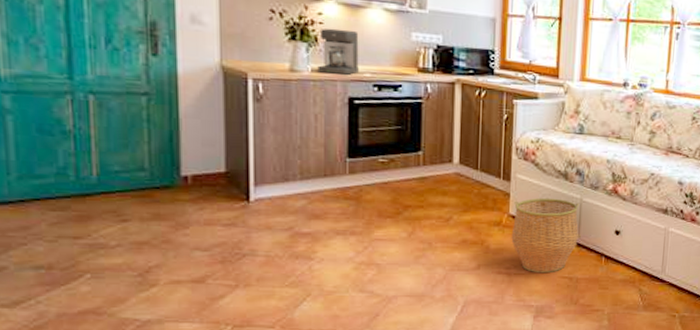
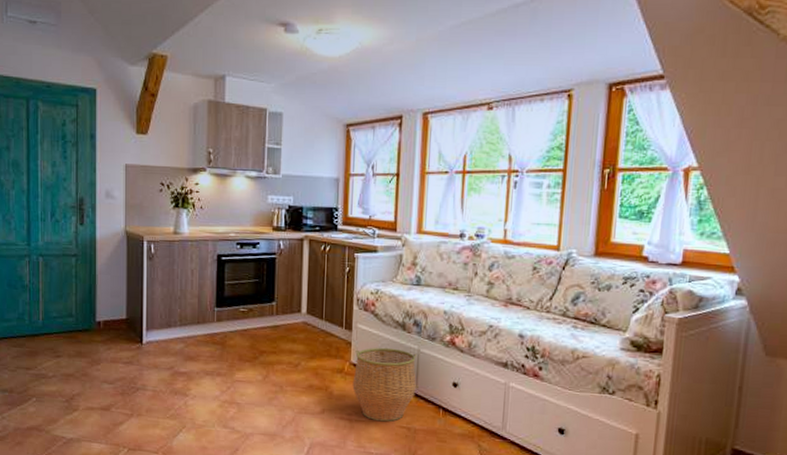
coffee maker: present [317,28,359,76] -> none [194,195,226,236]

